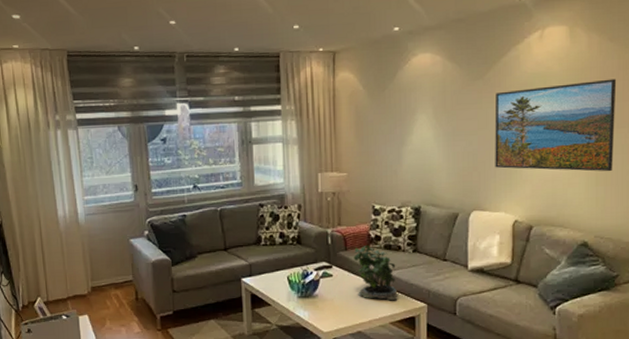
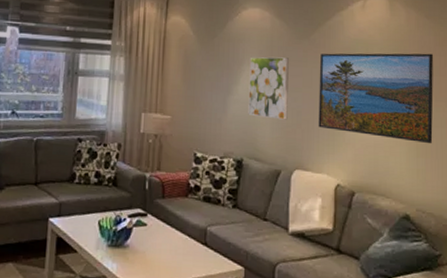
potted plant: present [353,245,398,301] -> none [170,195,214,261]
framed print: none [422,101,463,165] -> present [248,56,289,120]

